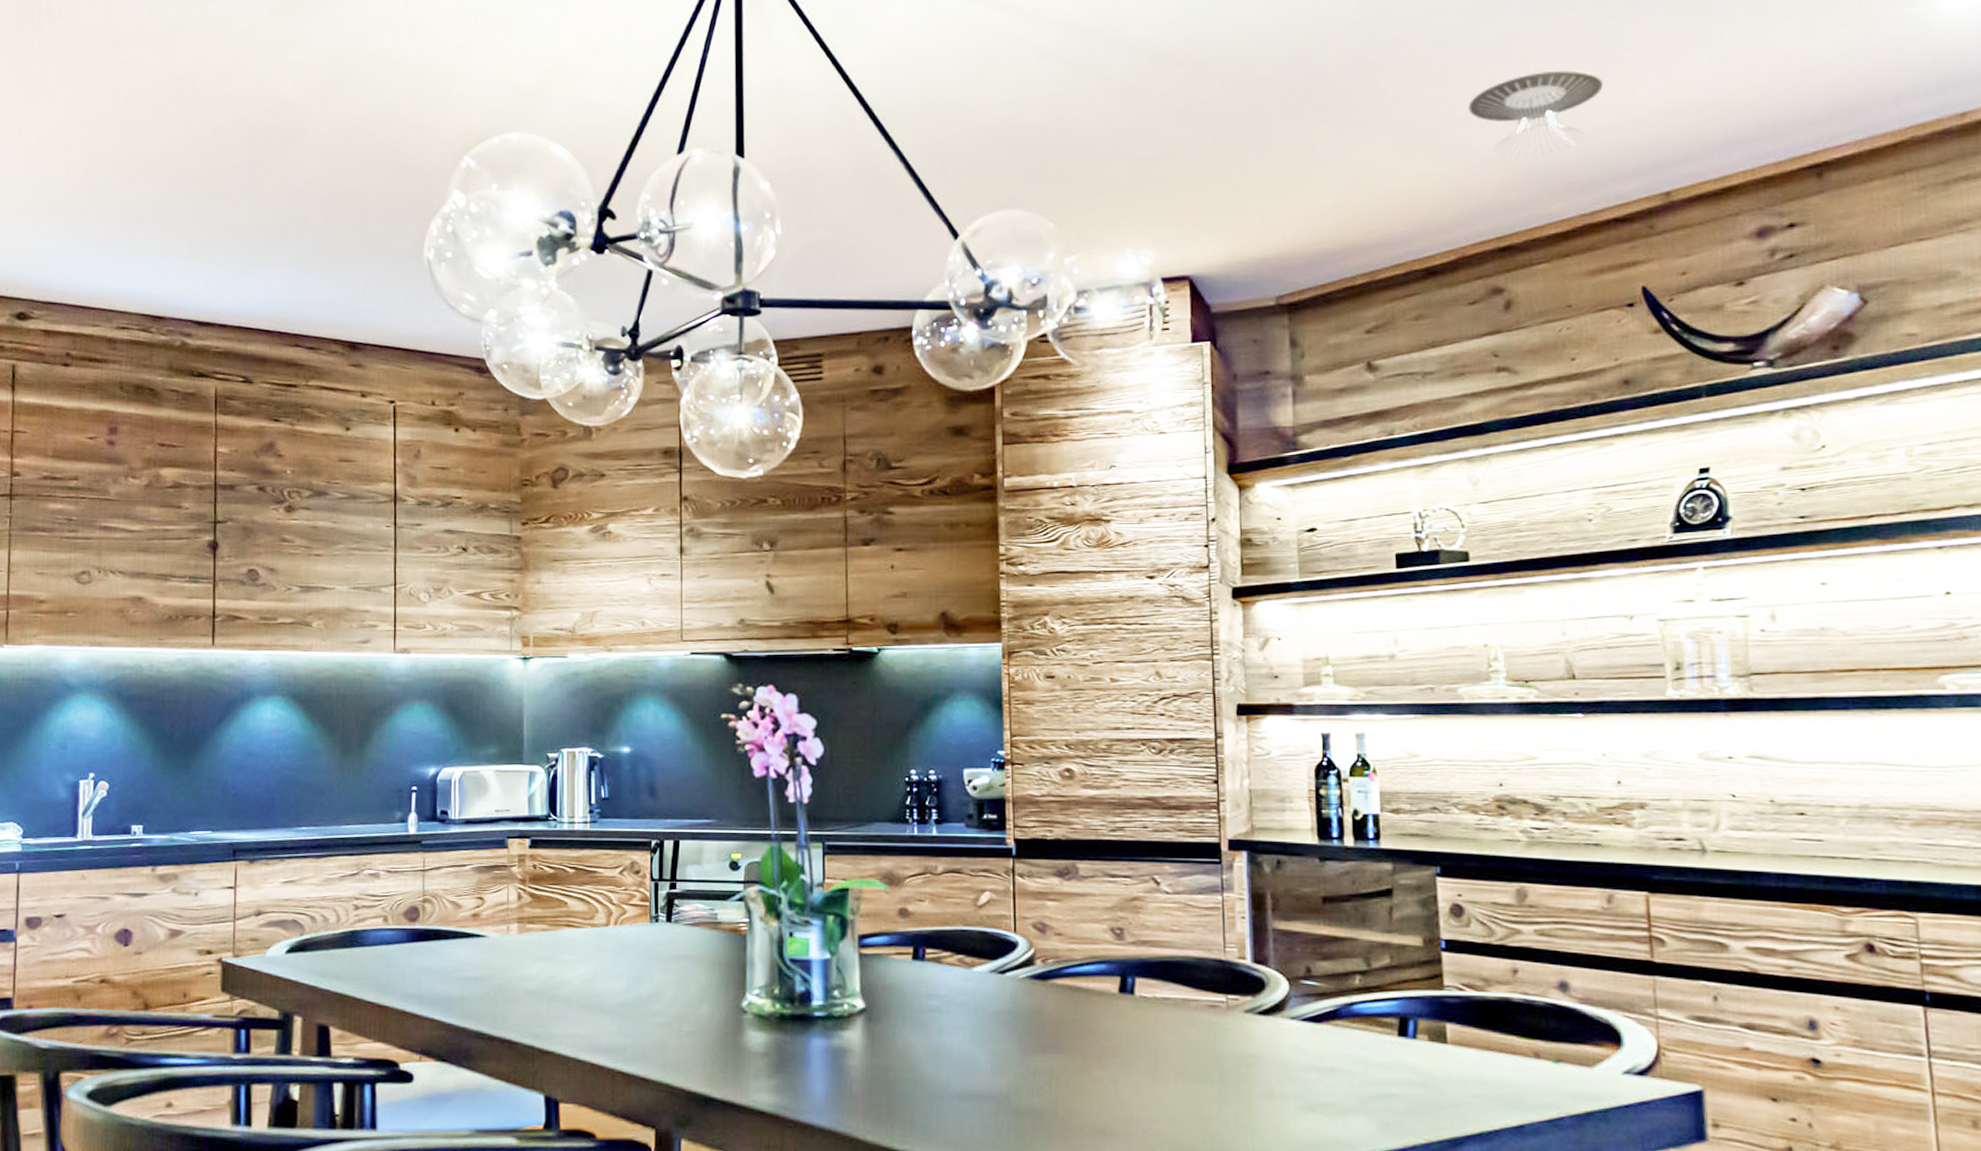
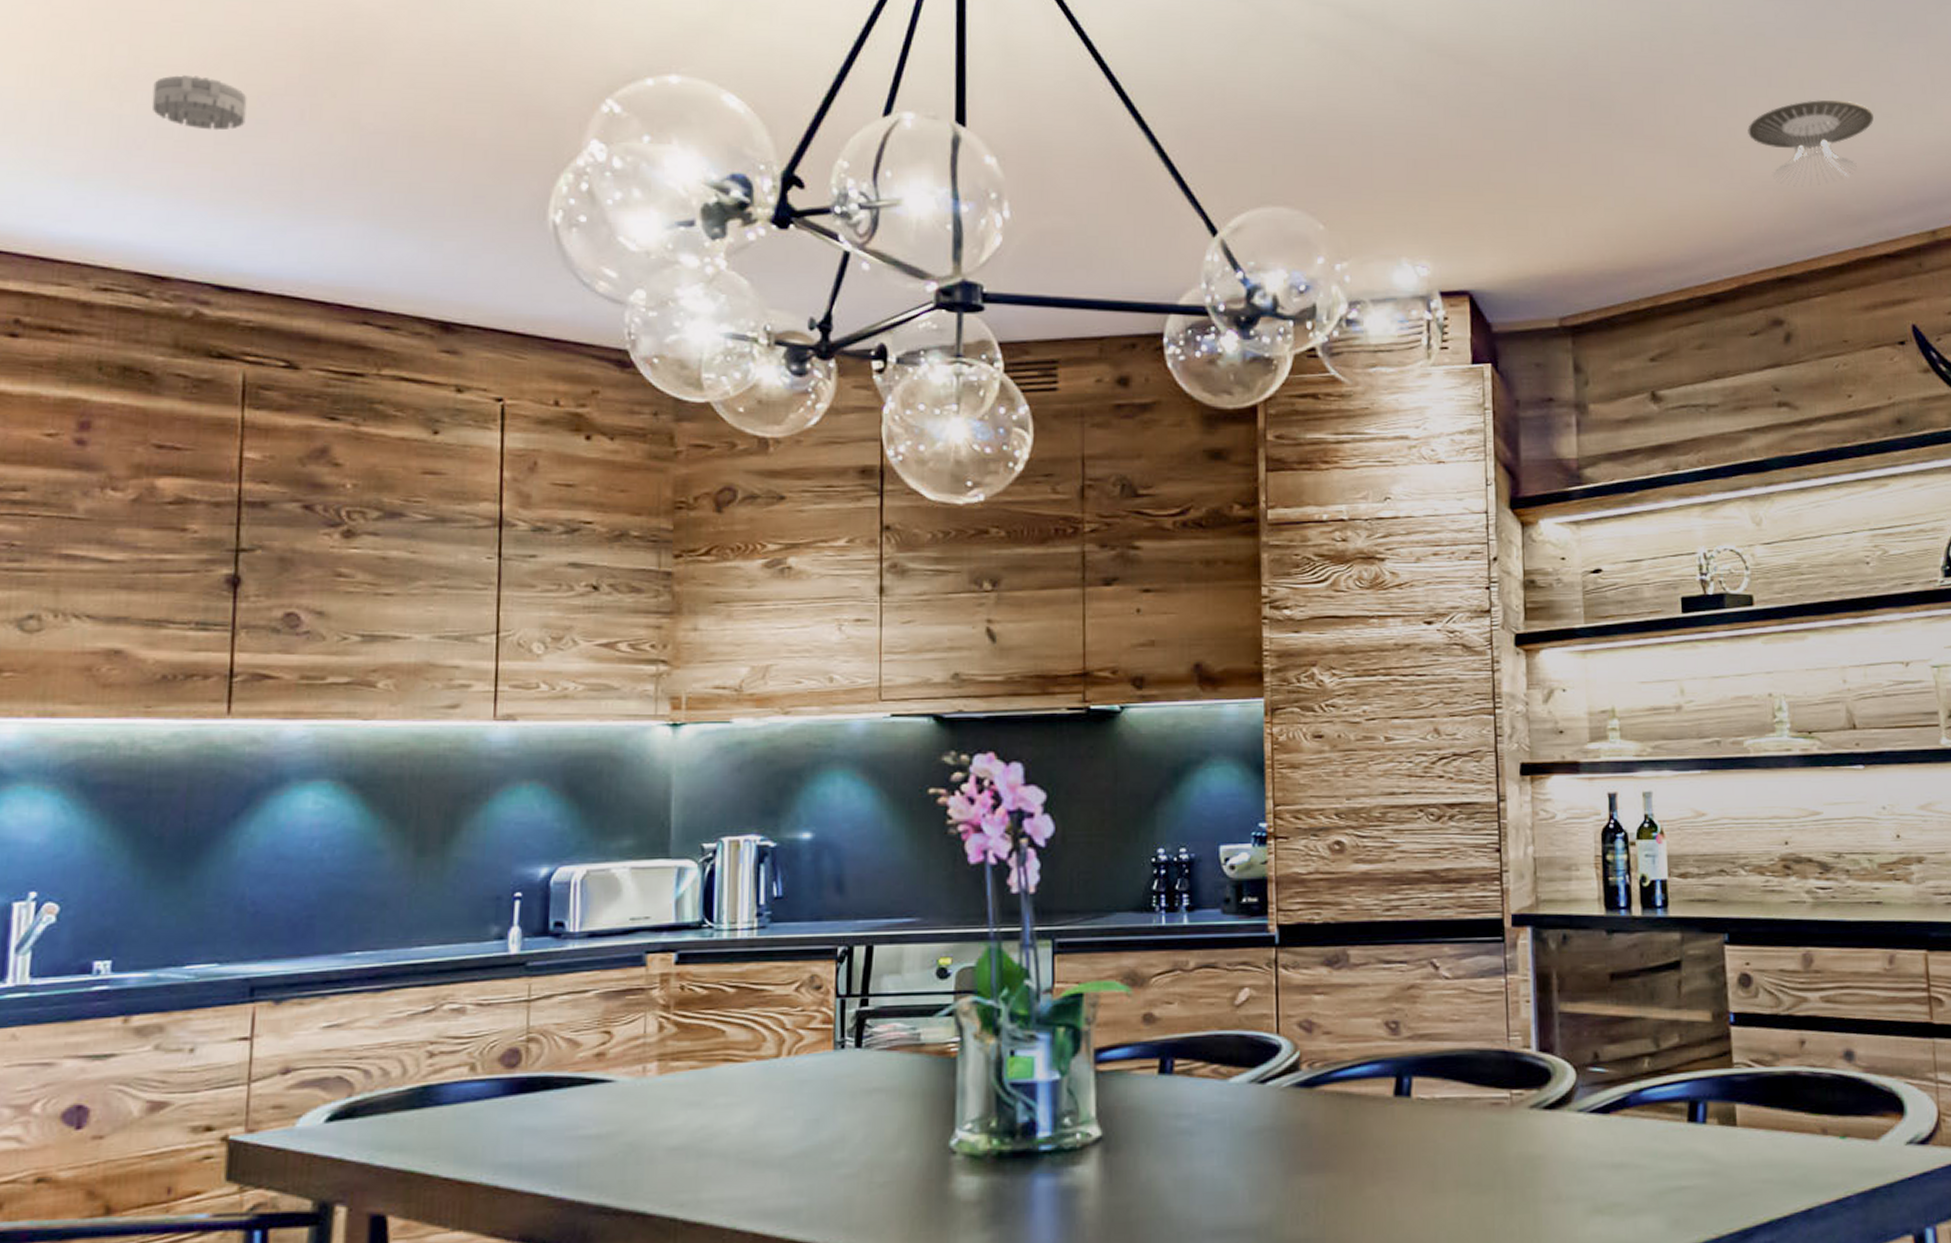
smoke detector: none [149,161,212,203] -> present [151,75,247,131]

